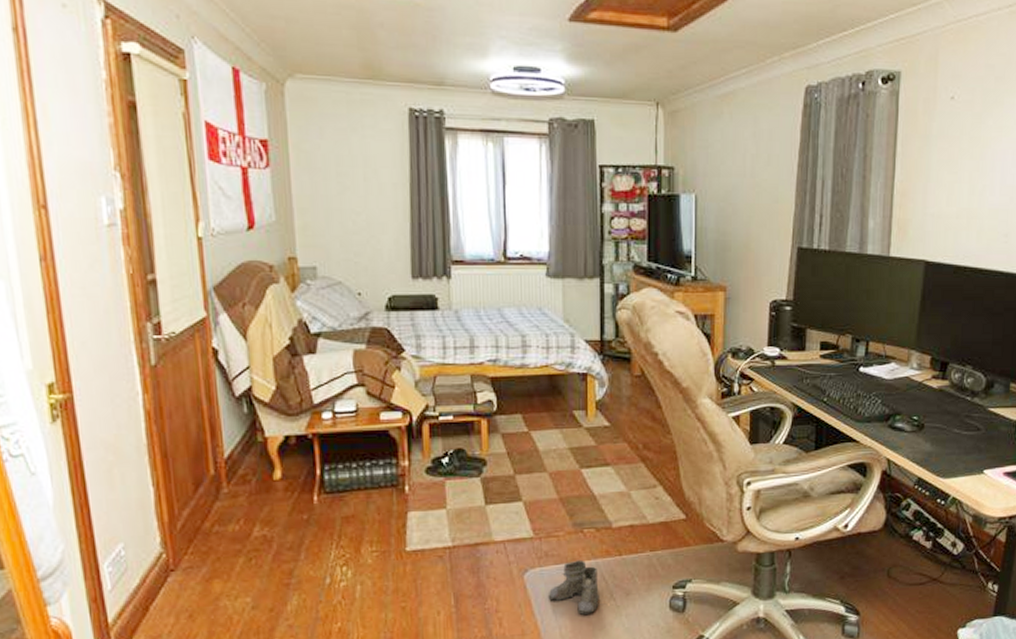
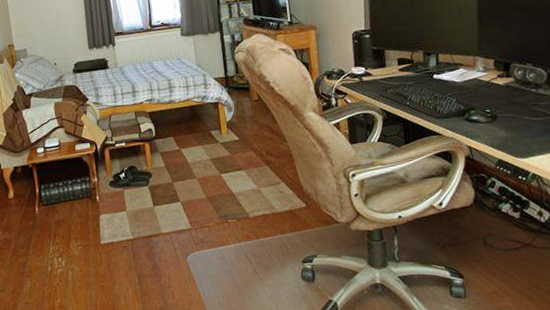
boots: present [548,559,607,615] -> none [206,243,252,287]

